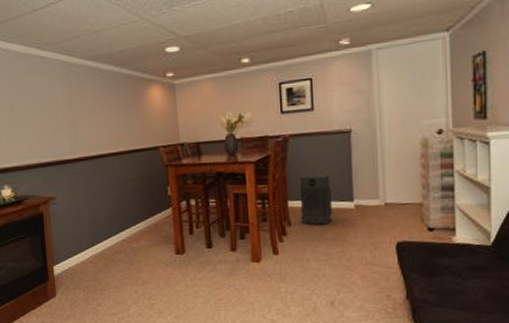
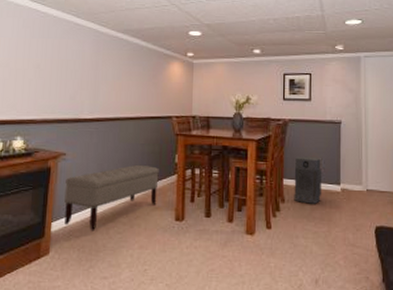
bench: none [59,201,154,272] -> present [64,164,159,231]

